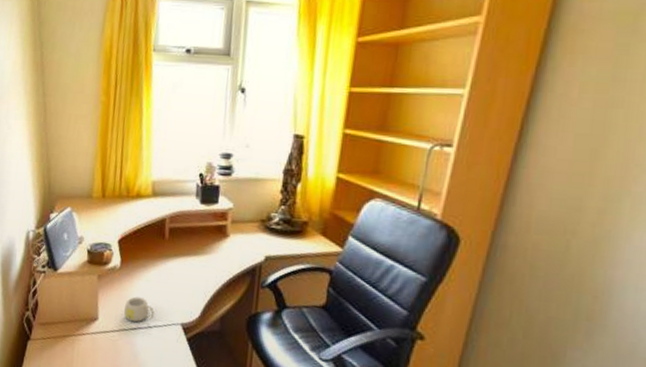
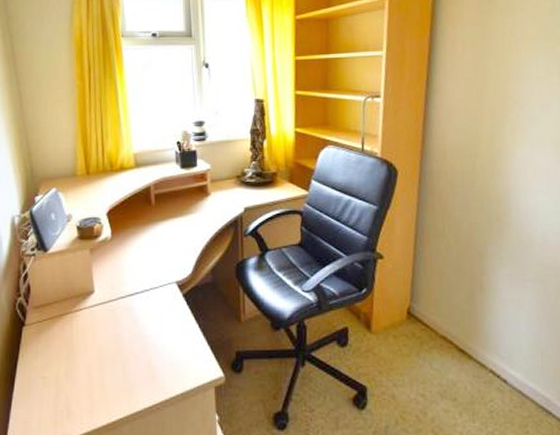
mug: present [123,296,155,322] -> none [119,263,149,289]

